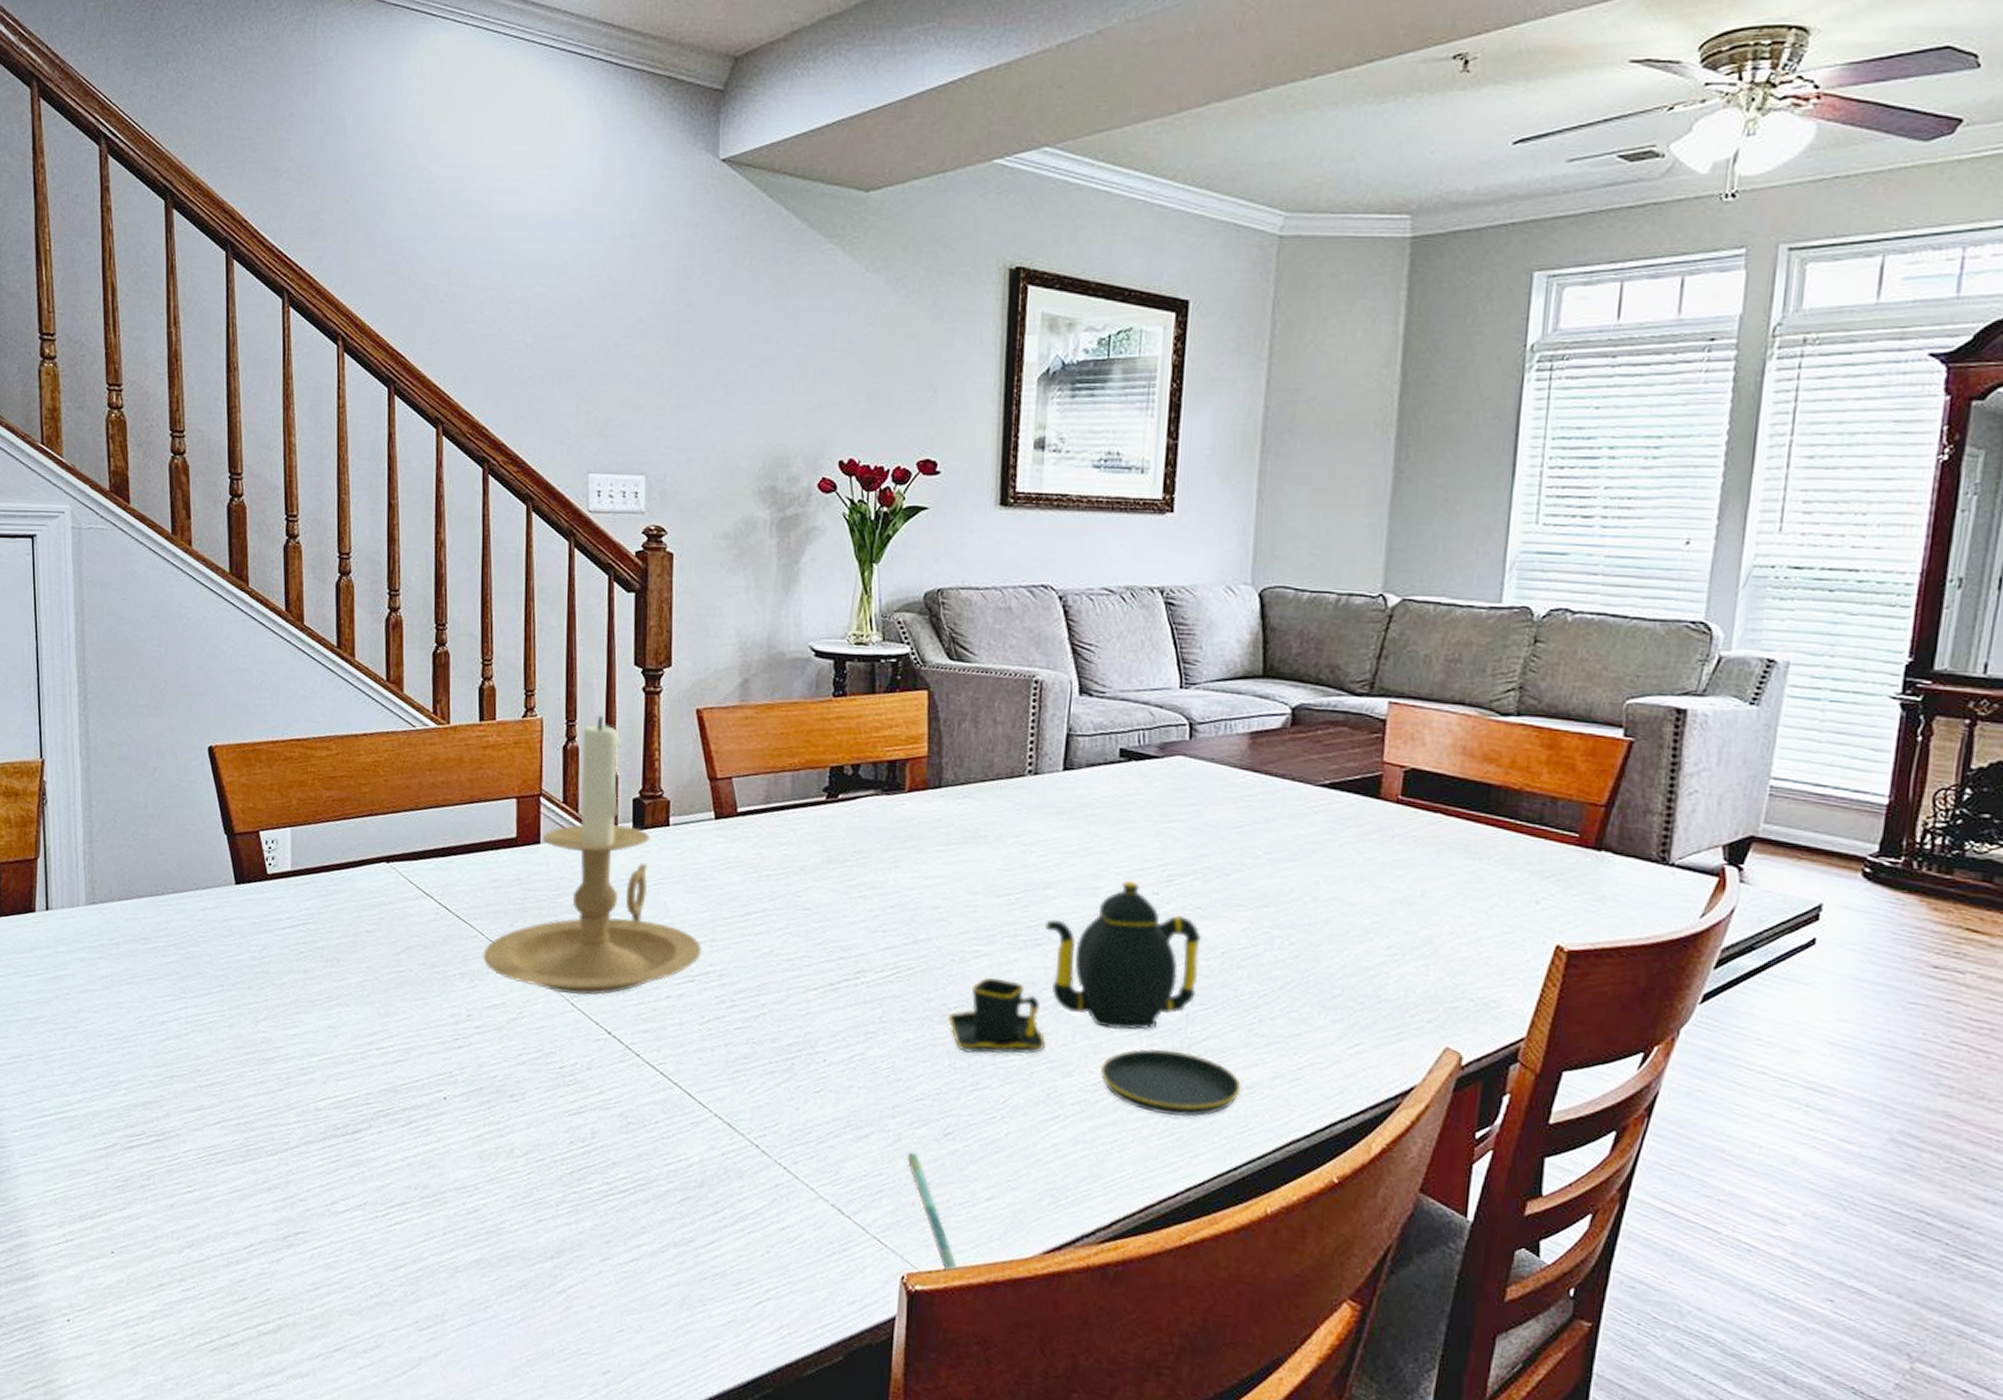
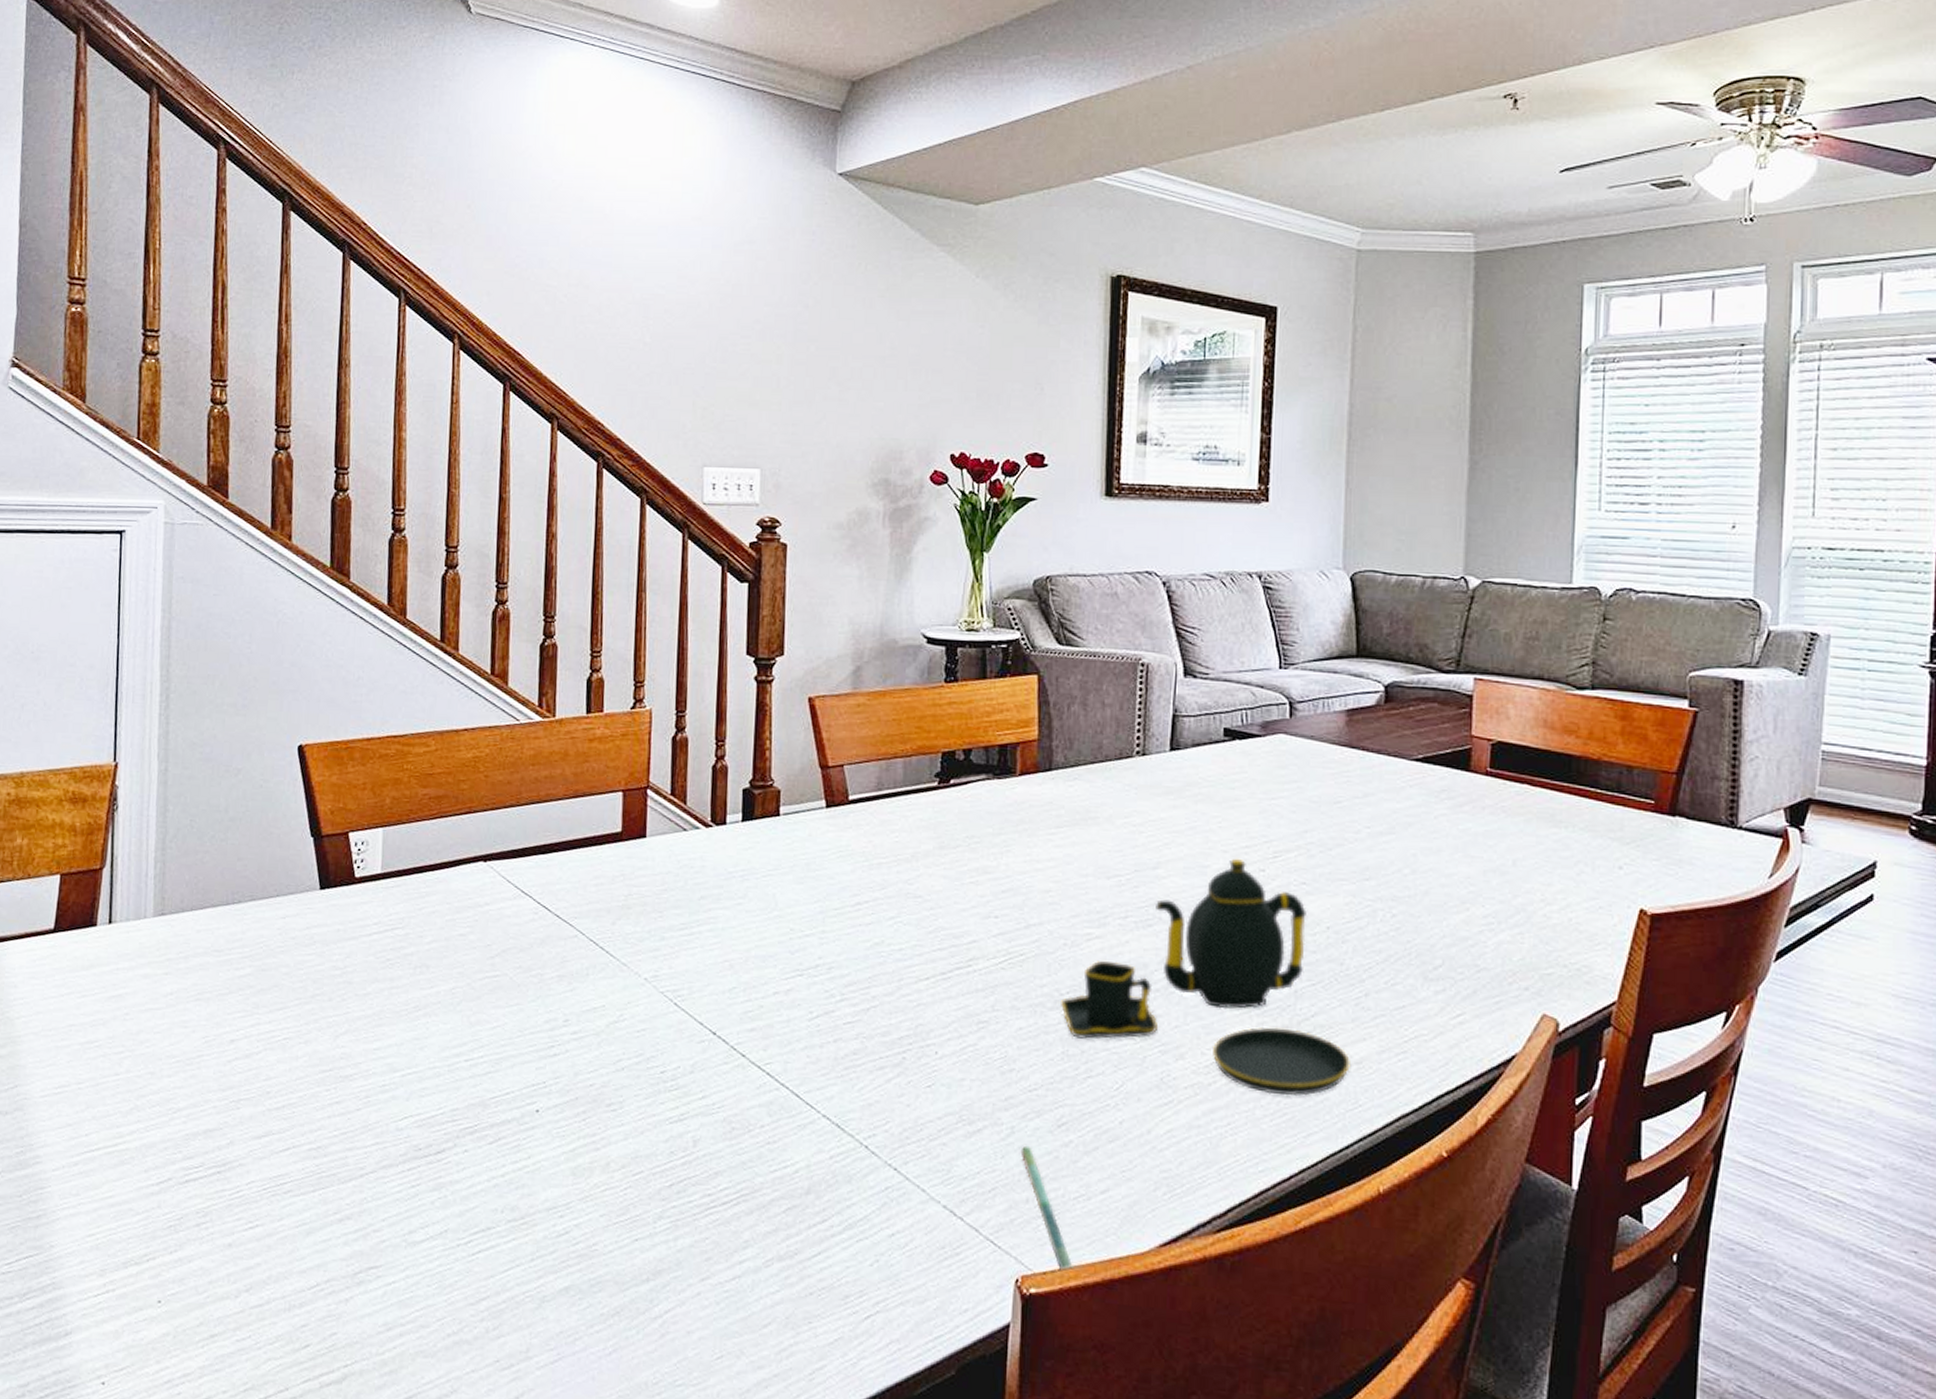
candle holder: present [483,715,703,996] -> none [583,705,812,995]

